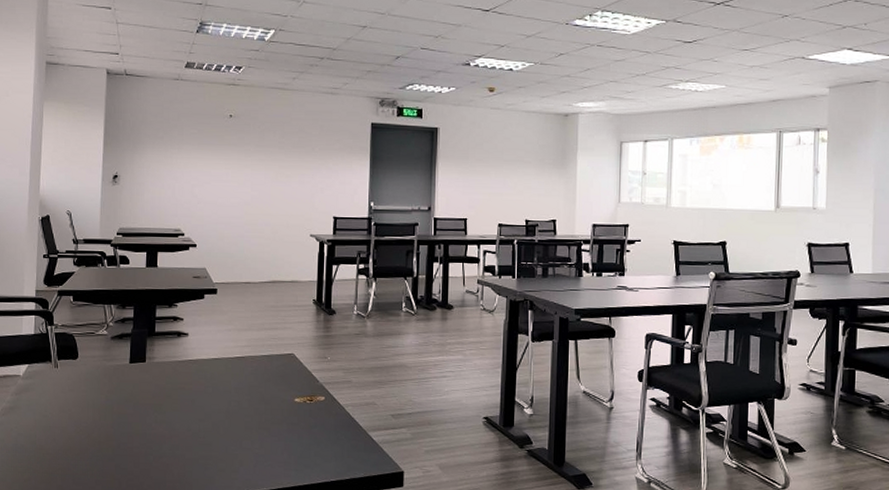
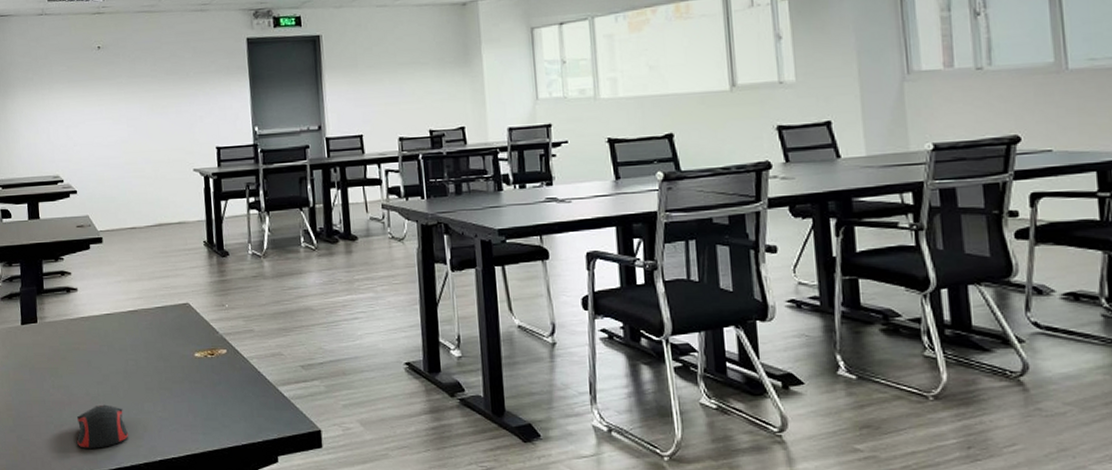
computer mouse: none [175,440,225,479] -> present [76,404,129,449]

